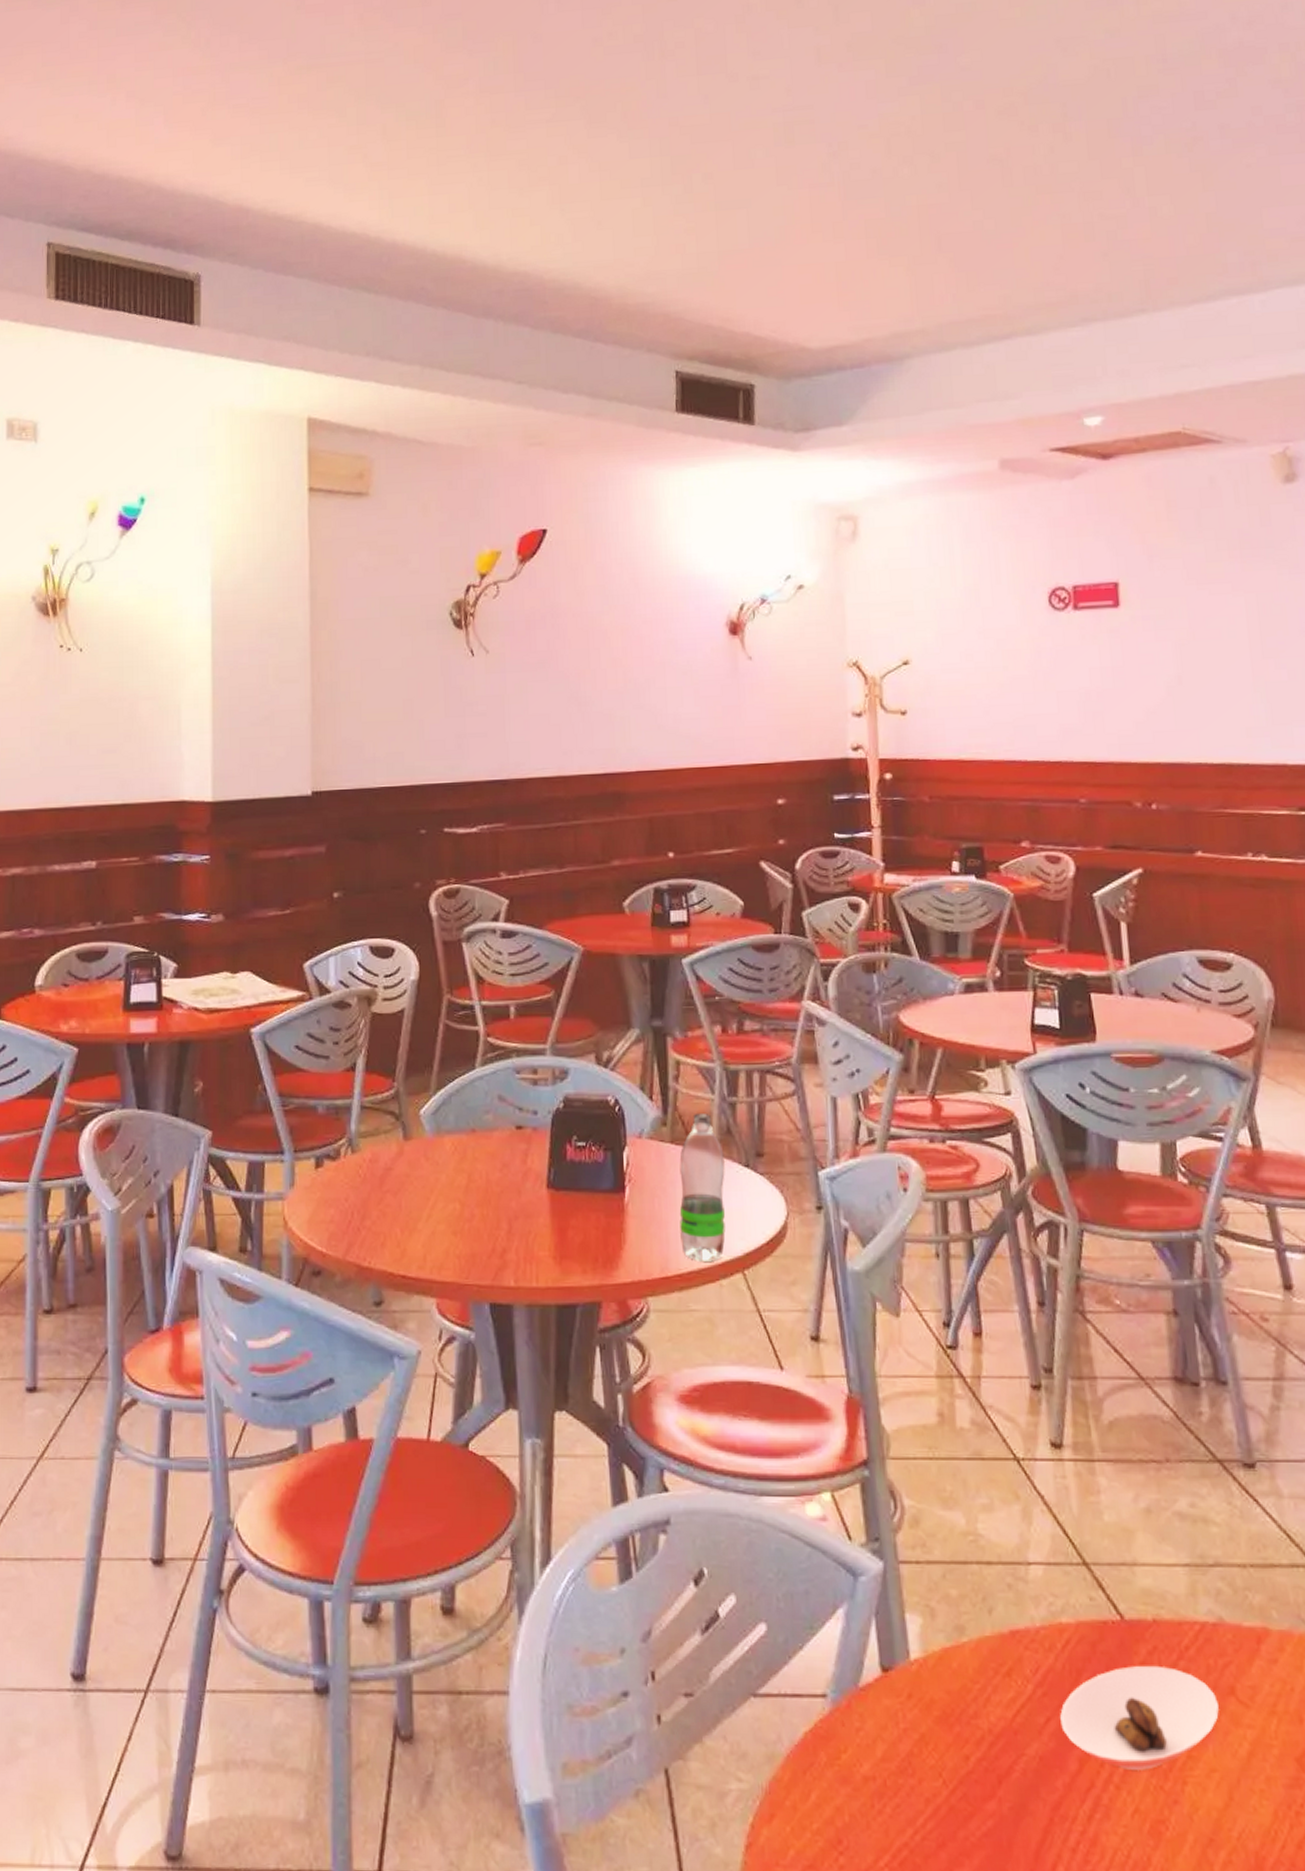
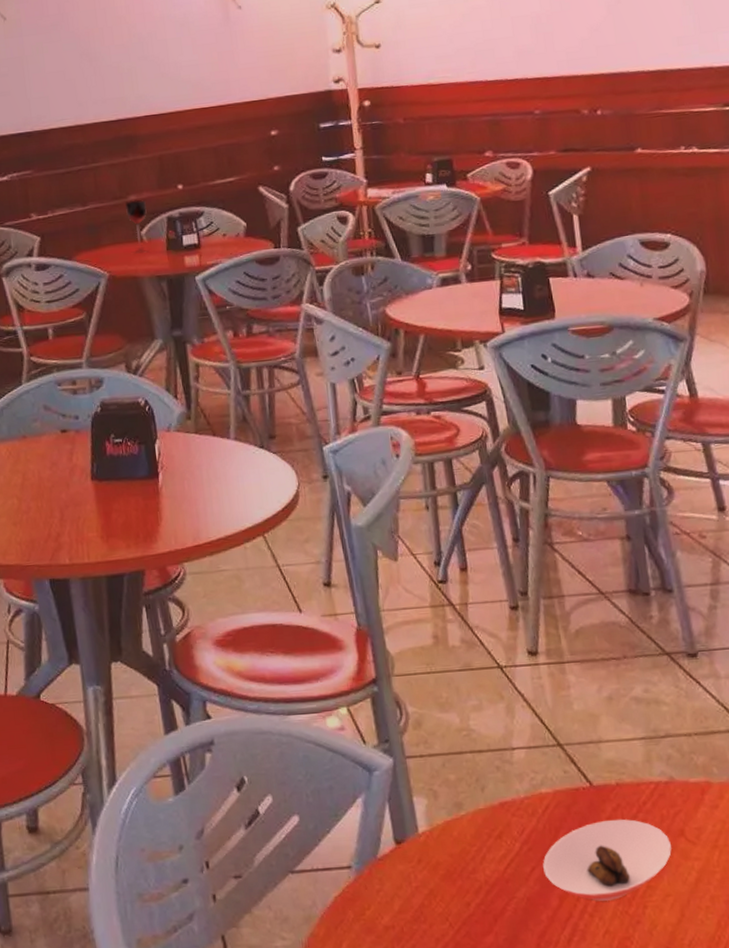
wineglass: none [606,865,632,927] -> present [124,200,150,254]
bottle: present [679,1112,726,1262] -> none [203,406,247,530]

